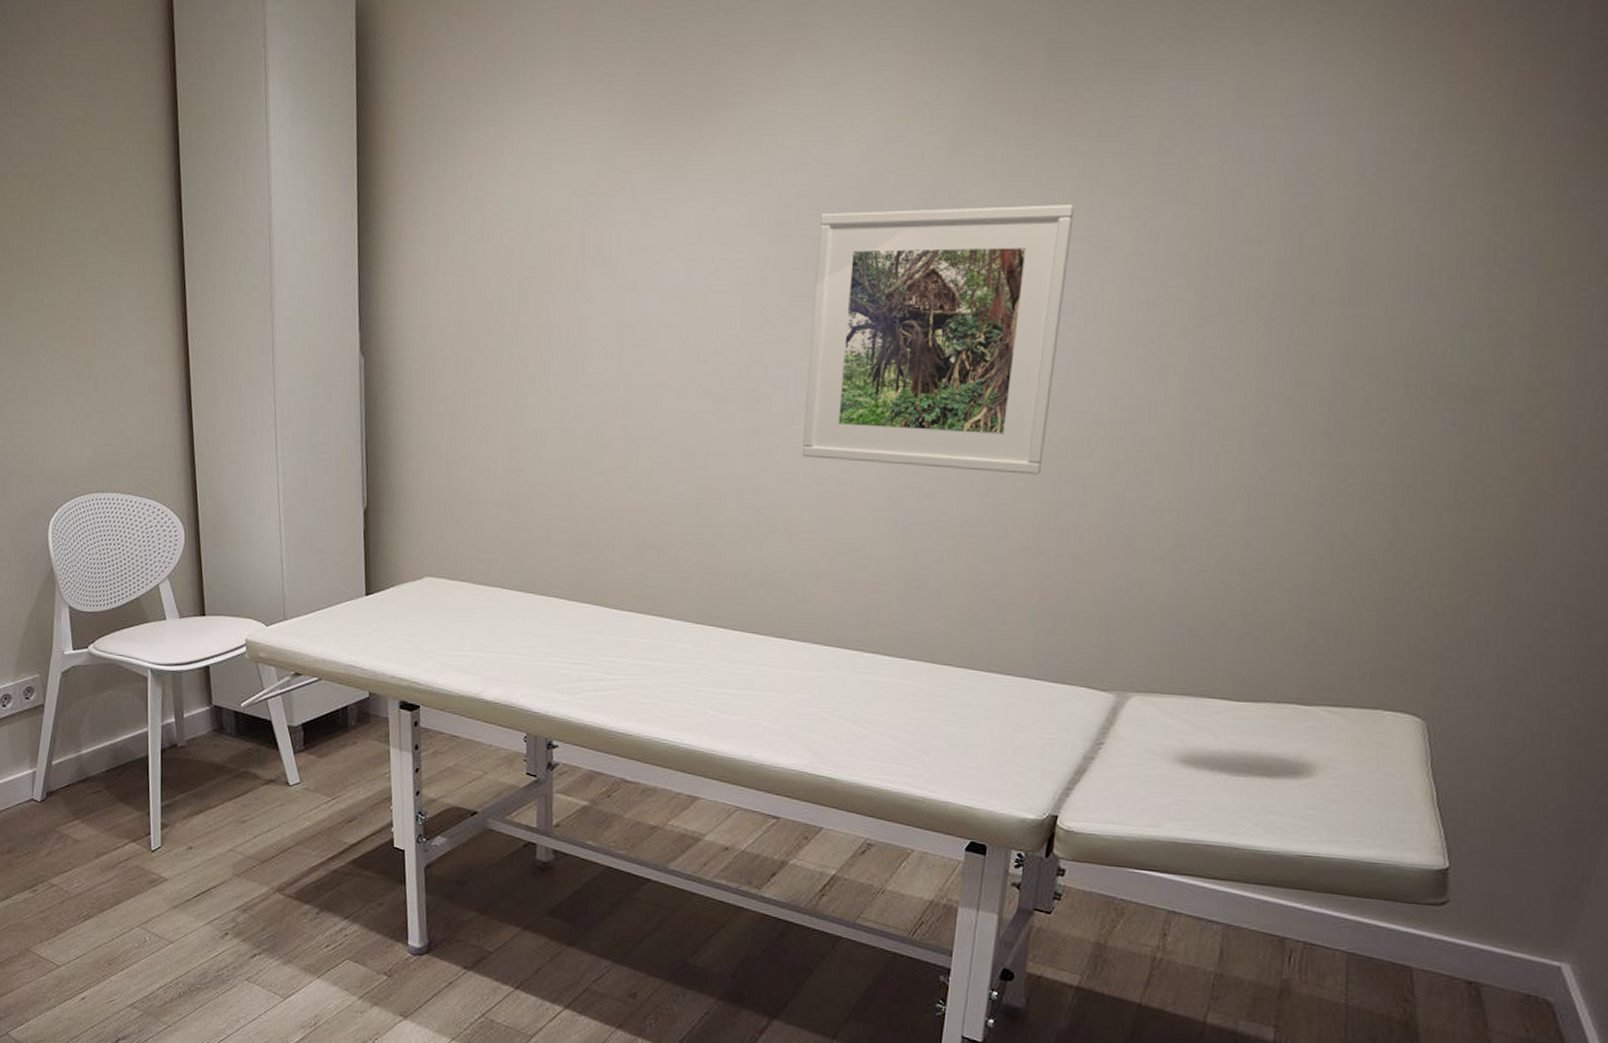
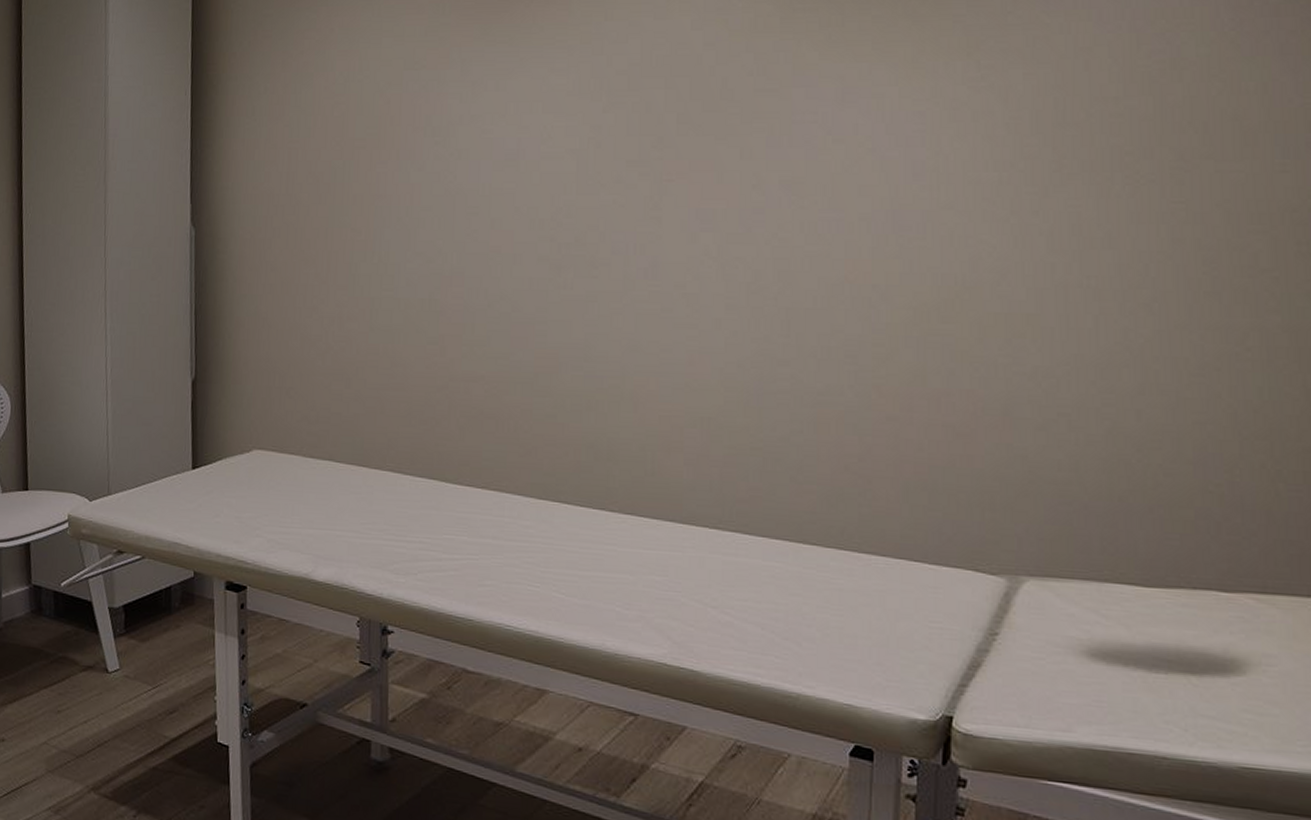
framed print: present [801,205,1075,475] -> none [644,66,917,340]

